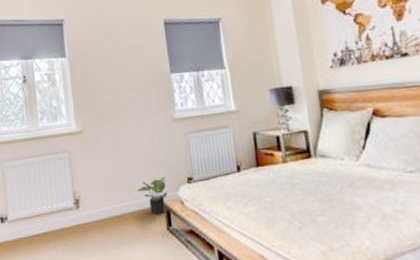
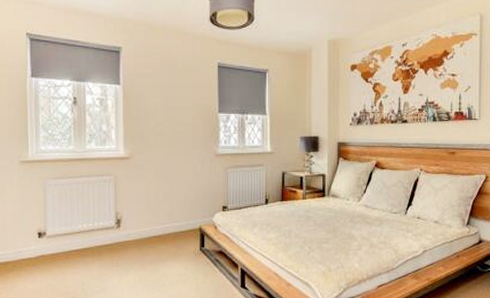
potted plant: present [136,176,168,215] -> none [176,203,204,237]

